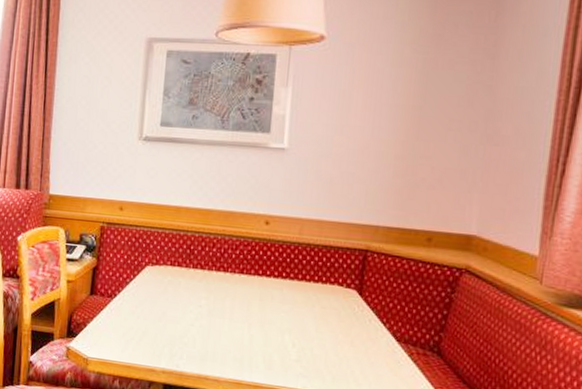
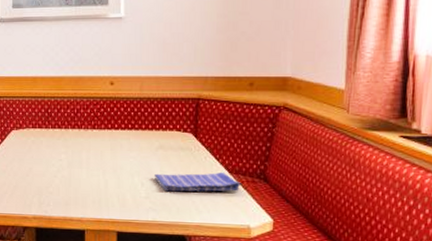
dish towel: none [309,333,410,365] -> present [155,173,241,192]

